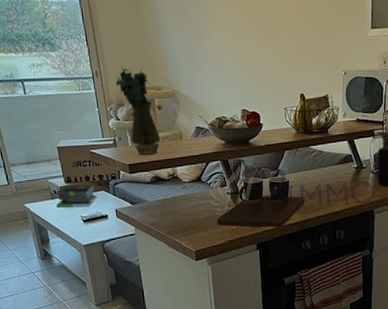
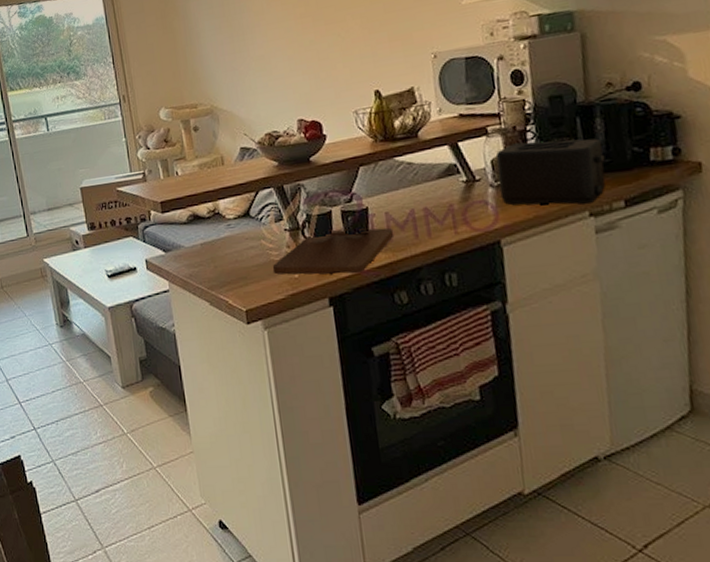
books: present [55,185,97,209] -> none [77,230,124,263]
vase: present [115,66,160,155] -> none [145,86,198,189]

